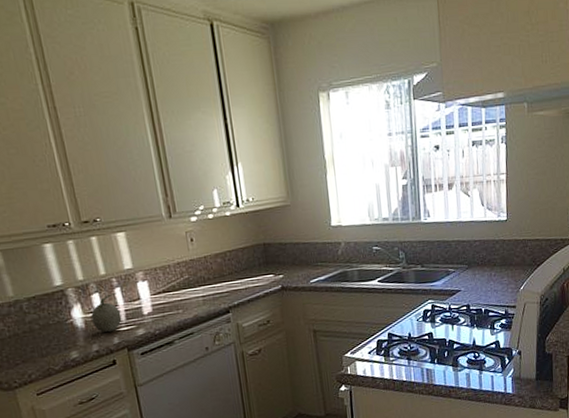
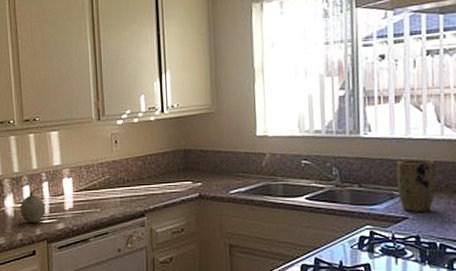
plant pot: none [450,239,481,285] -> present [396,158,436,212]

